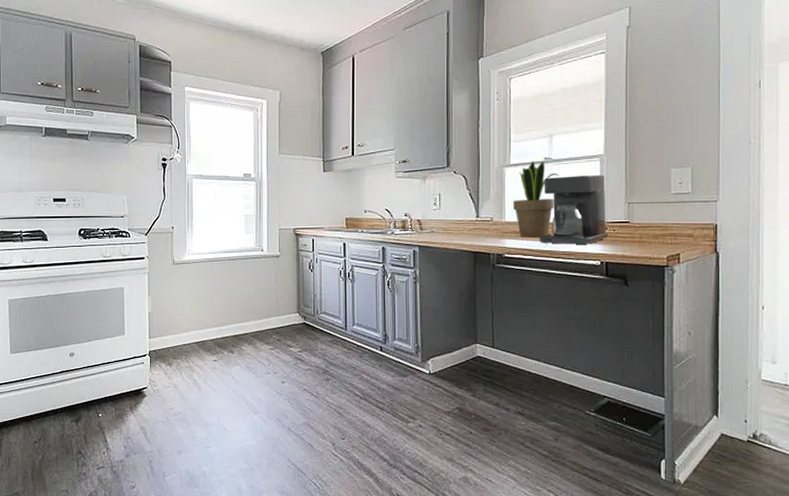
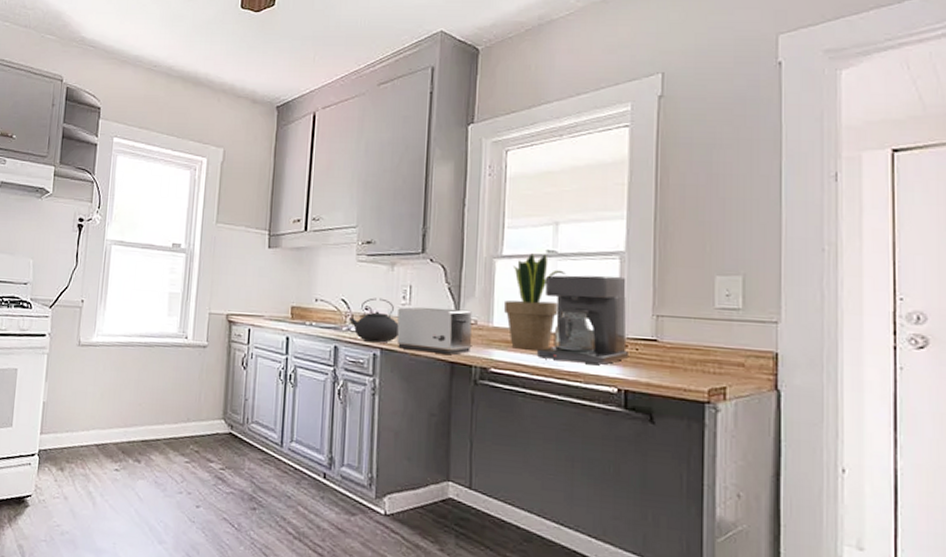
teakettle: none [392,206,432,242] -> present [349,298,399,343]
toaster: none [431,210,490,247] -> present [396,306,472,356]

